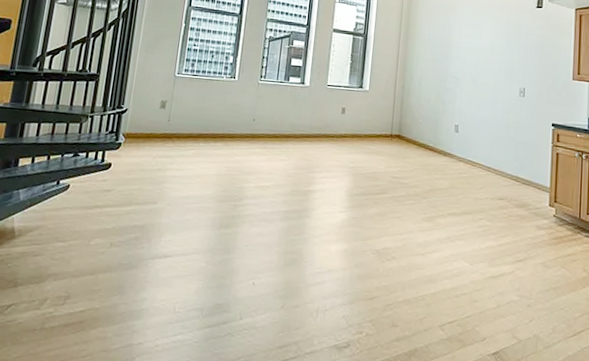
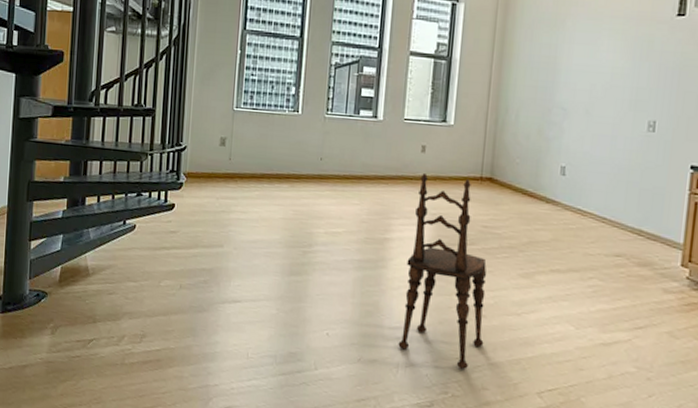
dining chair: none [318,131,397,310] -> present [398,172,487,370]

